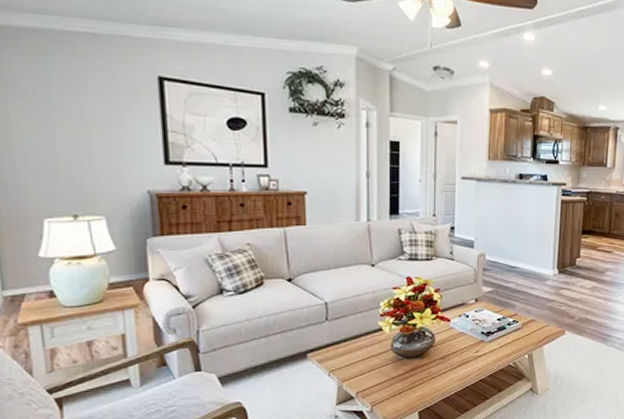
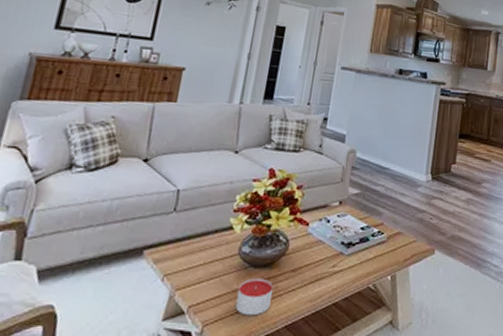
candle: none [396,366,427,395] -> present [235,278,274,316]

